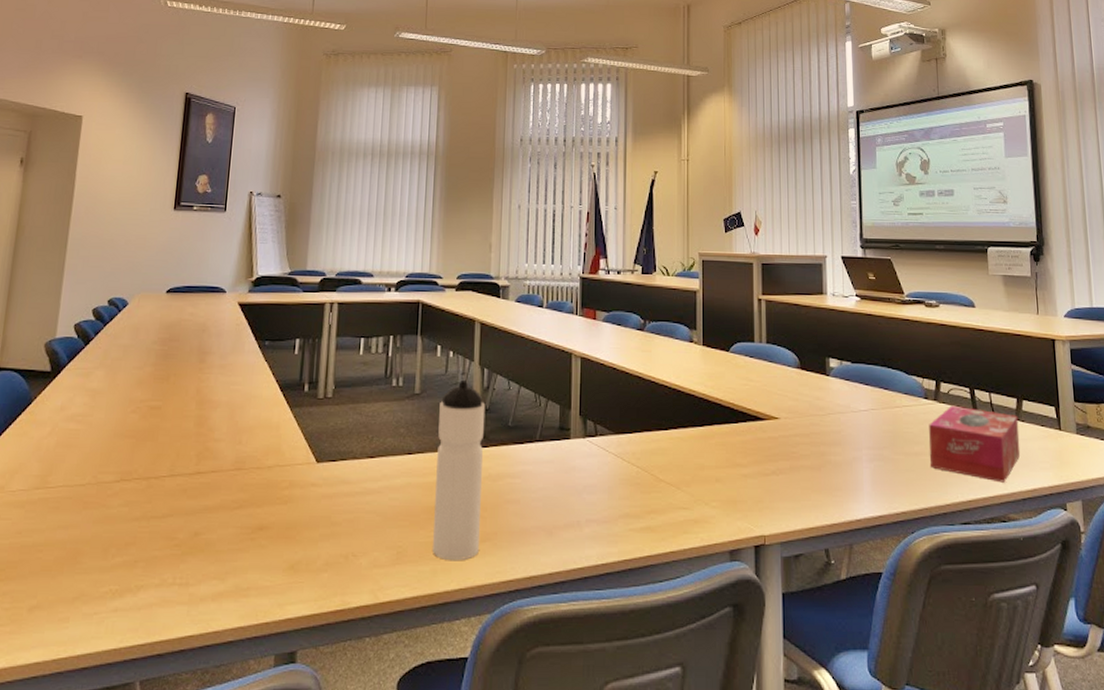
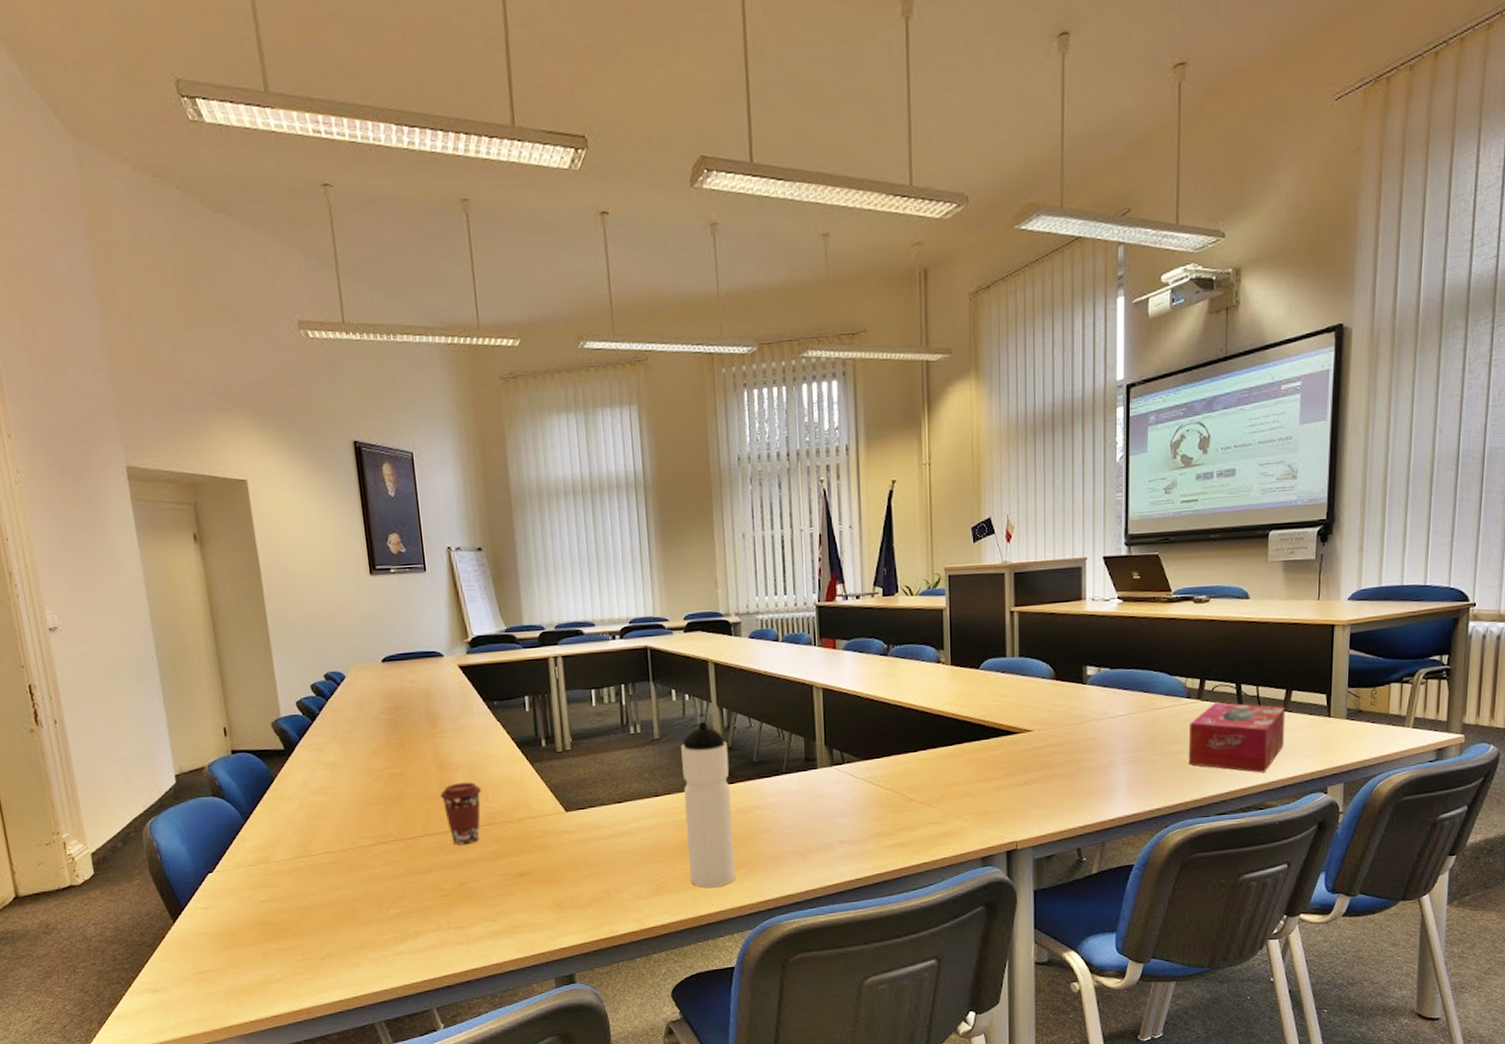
coffee cup: none [194,421,237,490] -> present [440,782,482,845]

